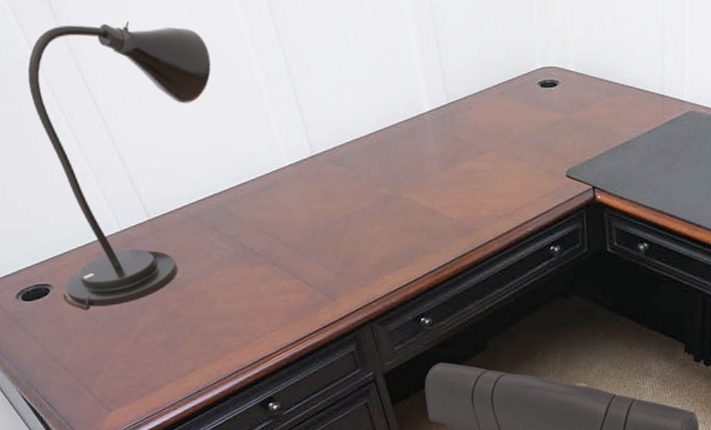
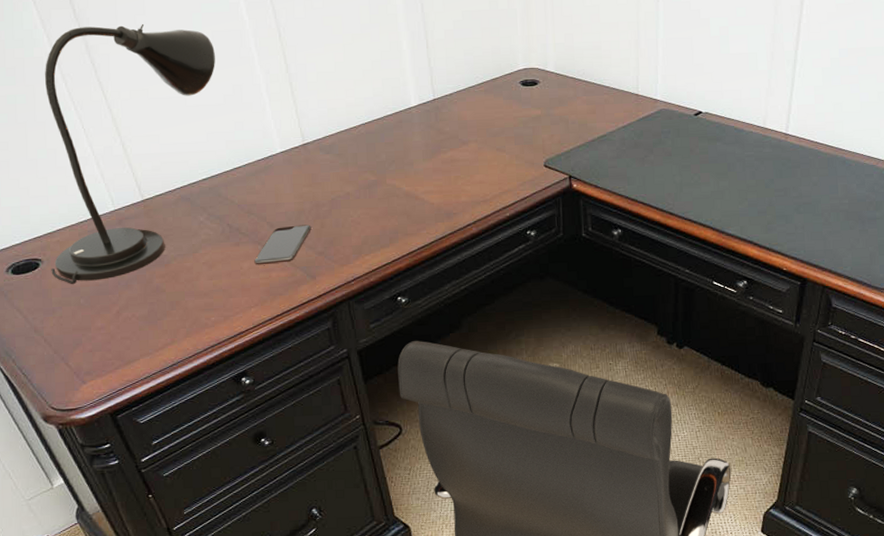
smartphone: none [271,243,328,287] -> present [254,224,312,265]

